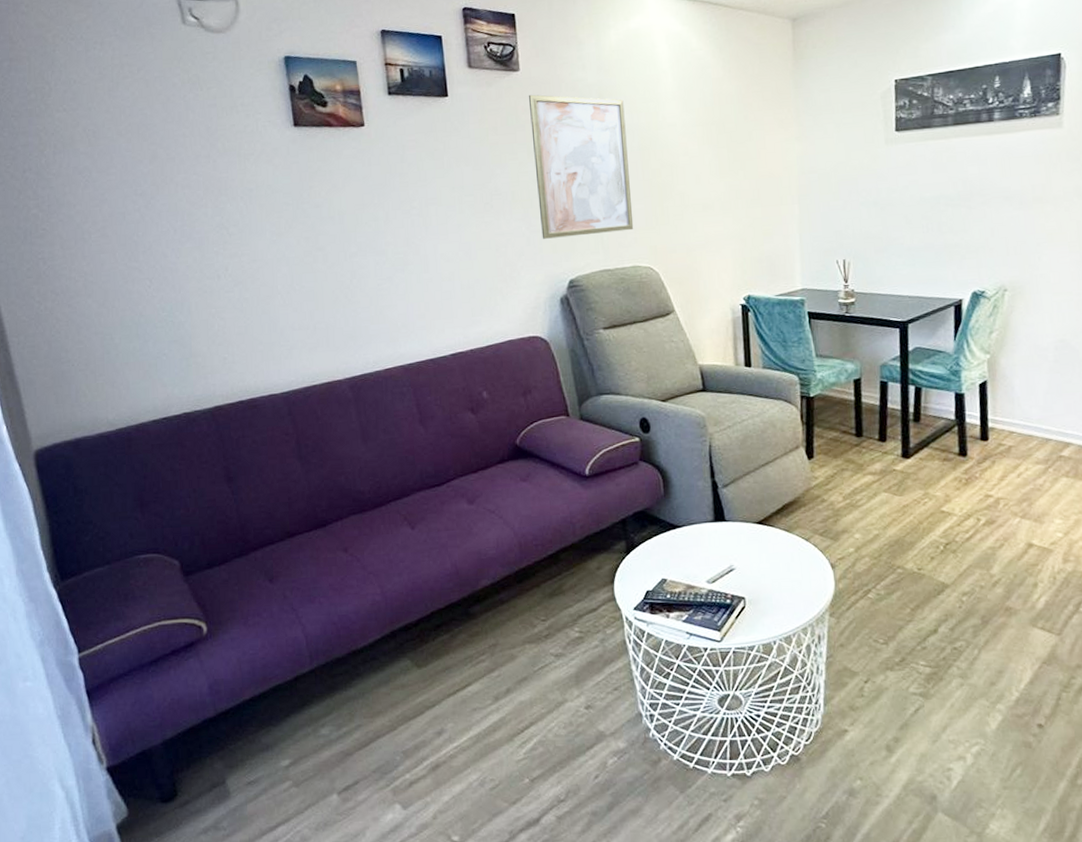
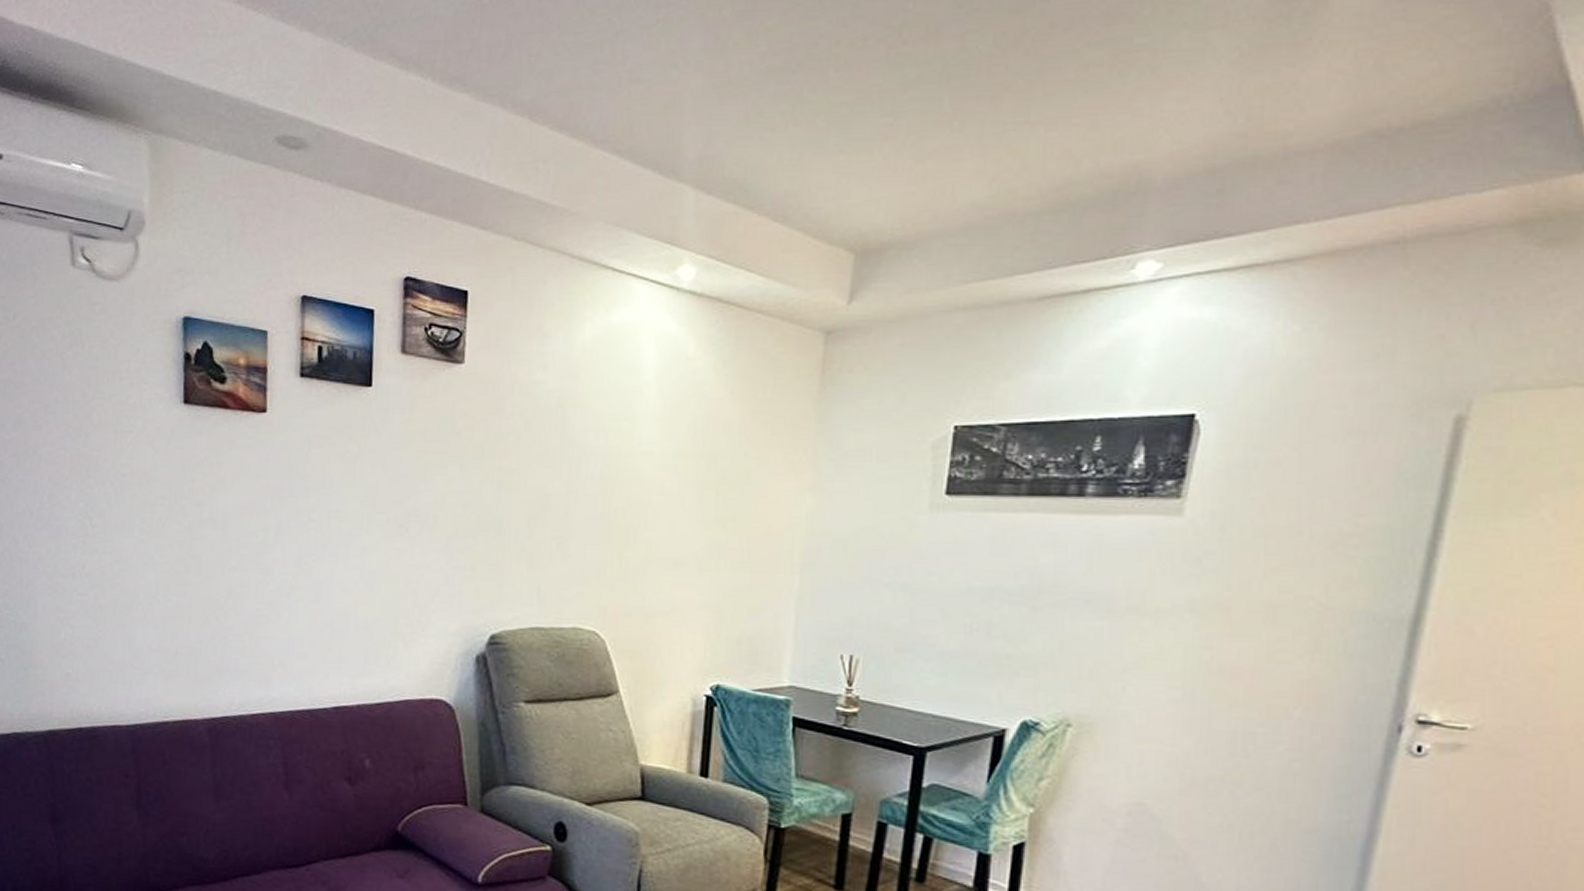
wall art: present [528,94,634,239] -> none [464,394,590,582]

